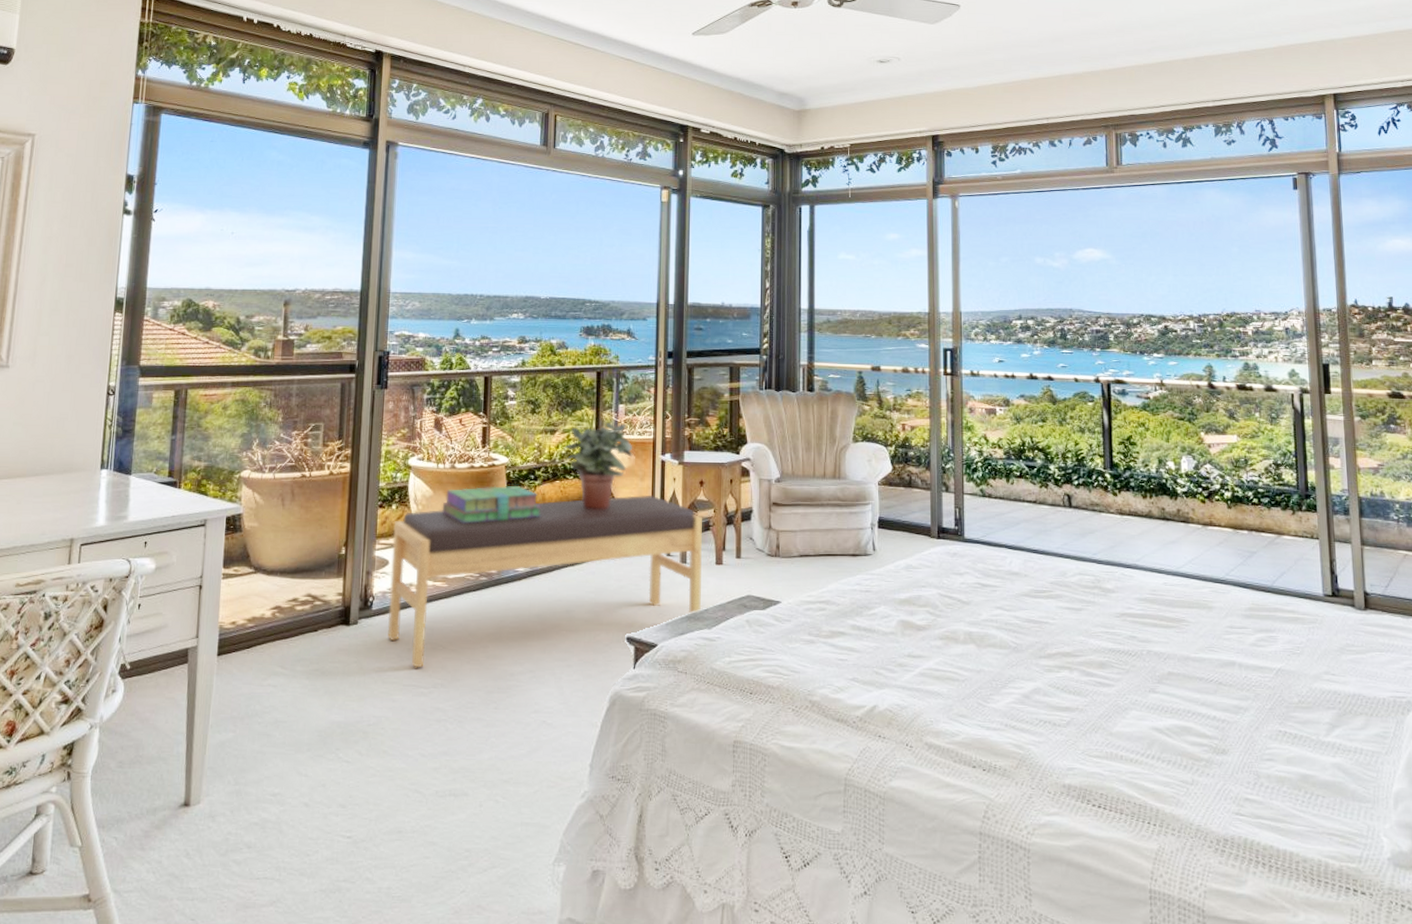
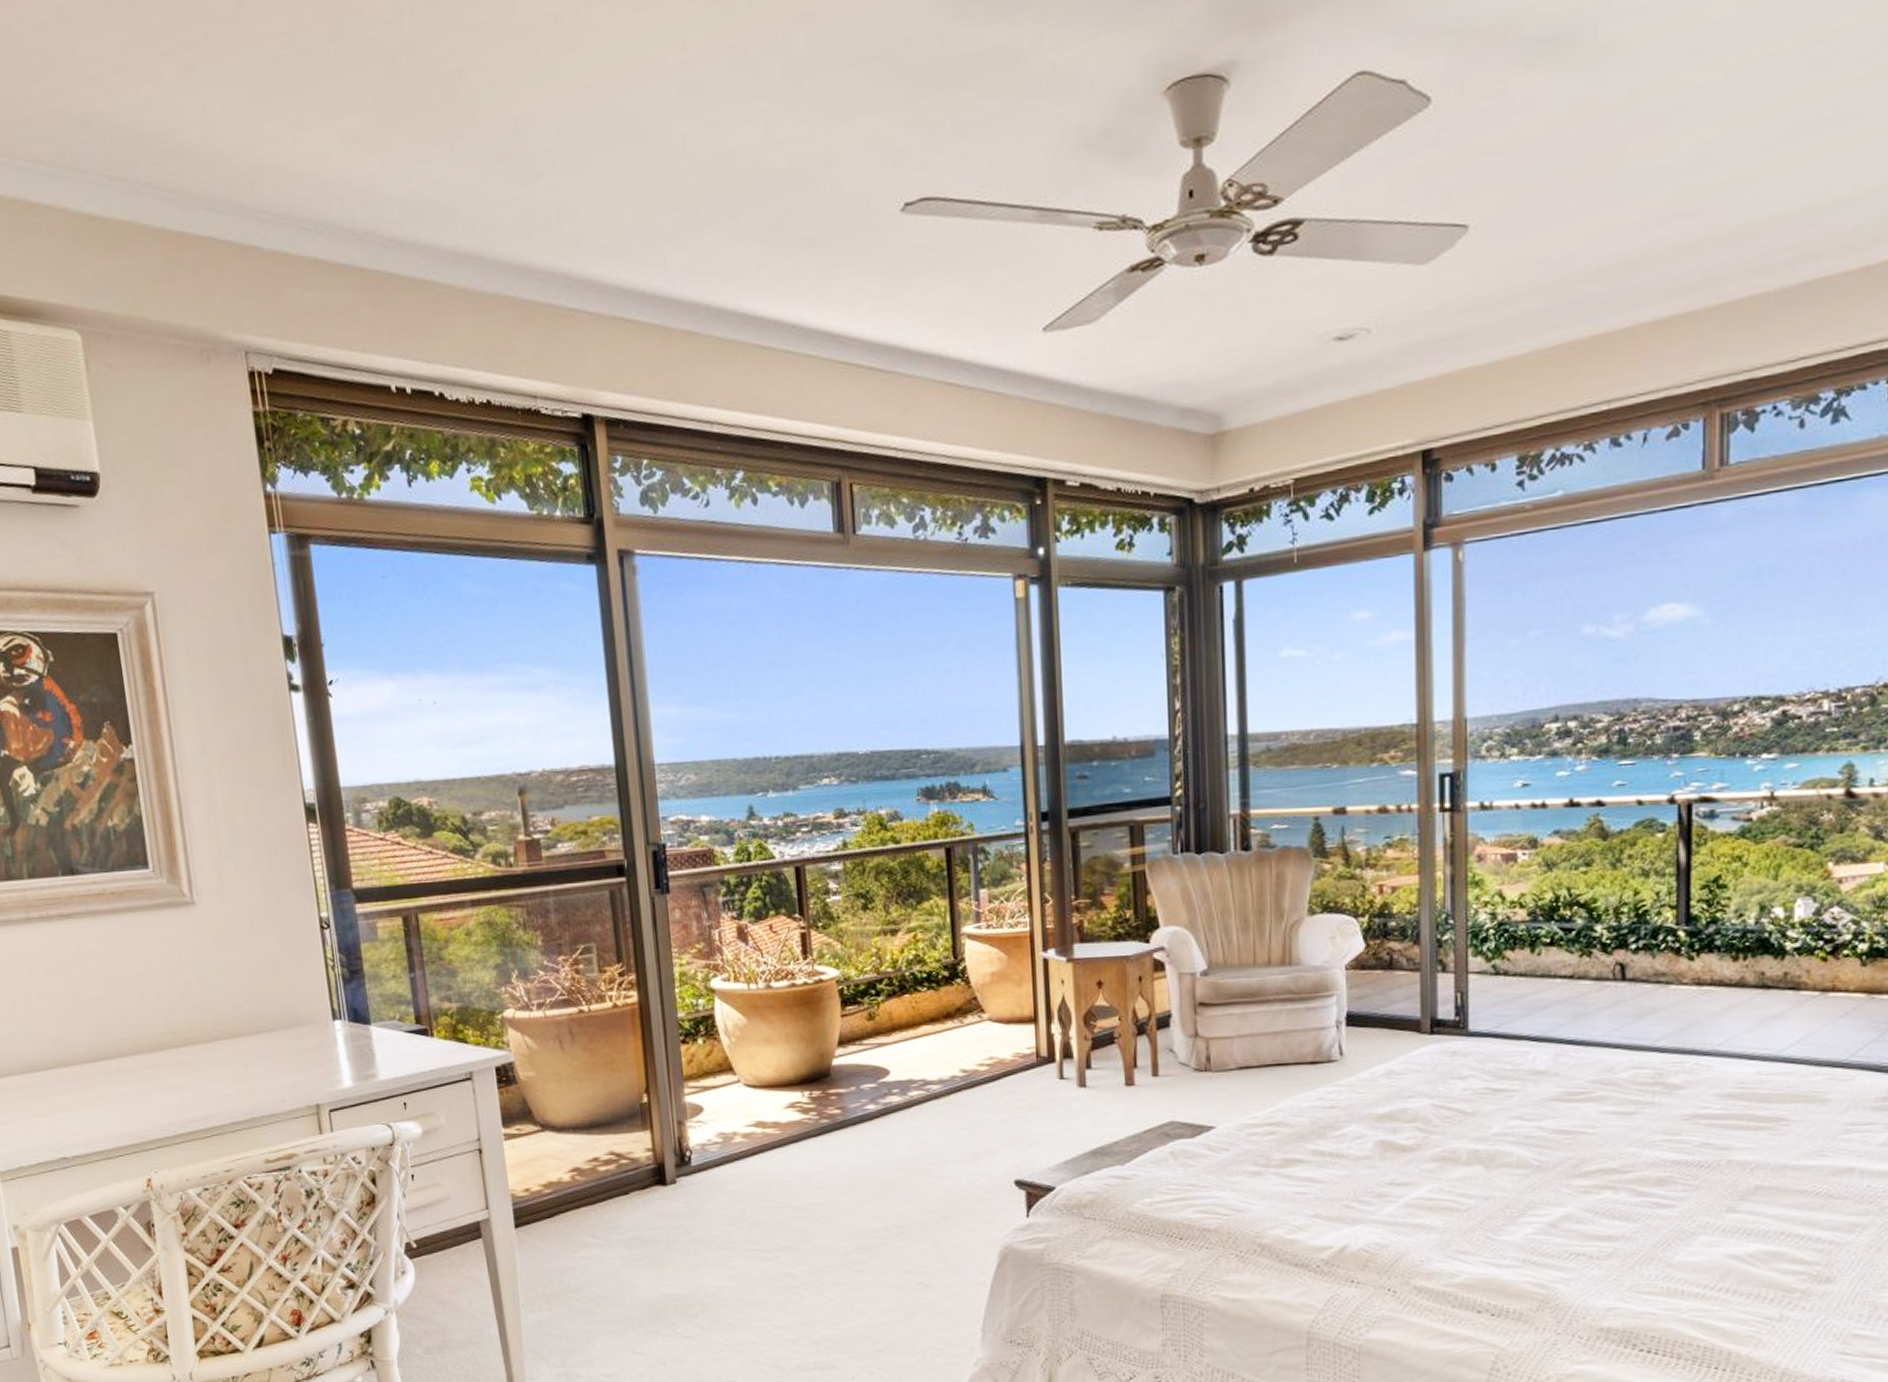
bench: present [388,494,702,668] -> none [703,1003,1110,1230]
stack of books: present [442,485,541,524] -> none [761,1003,890,1056]
potted plant: present [563,423,633,509] -> none [910,913,1004,1027]

